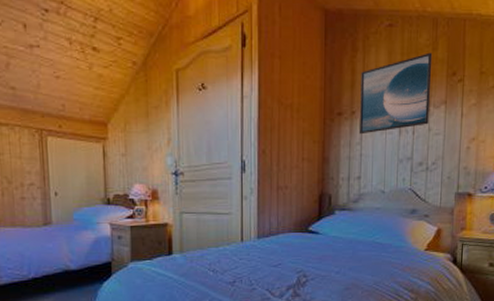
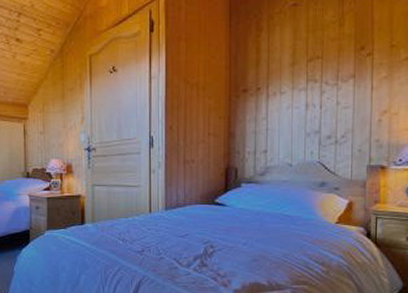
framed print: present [358,52,433,135] -> none [264,28,339,110]

